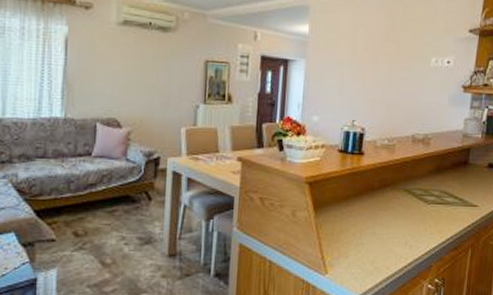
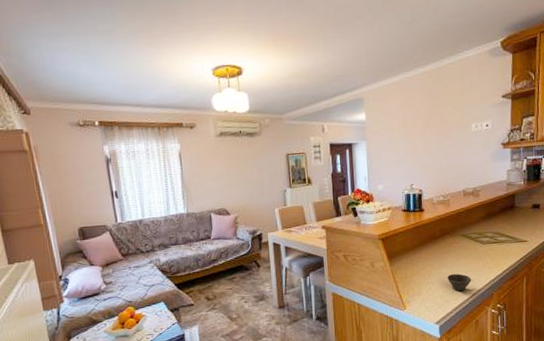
cup: none [381,235,410,259] -> present [447,273,472,292]

